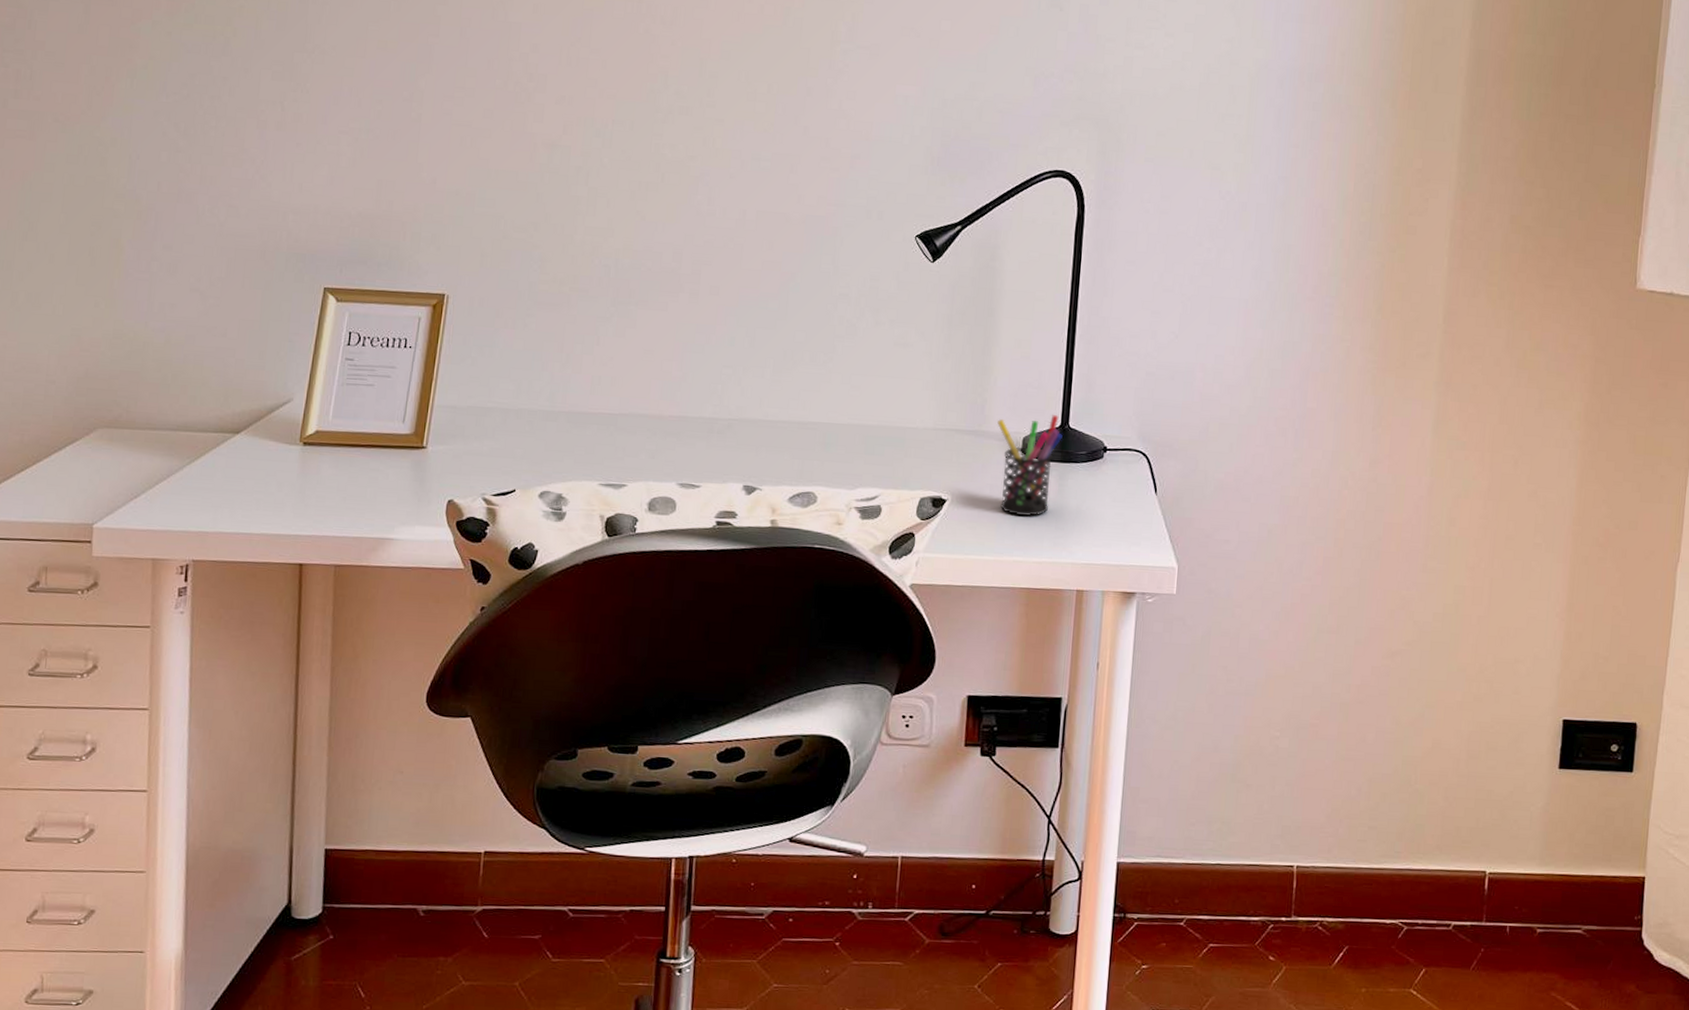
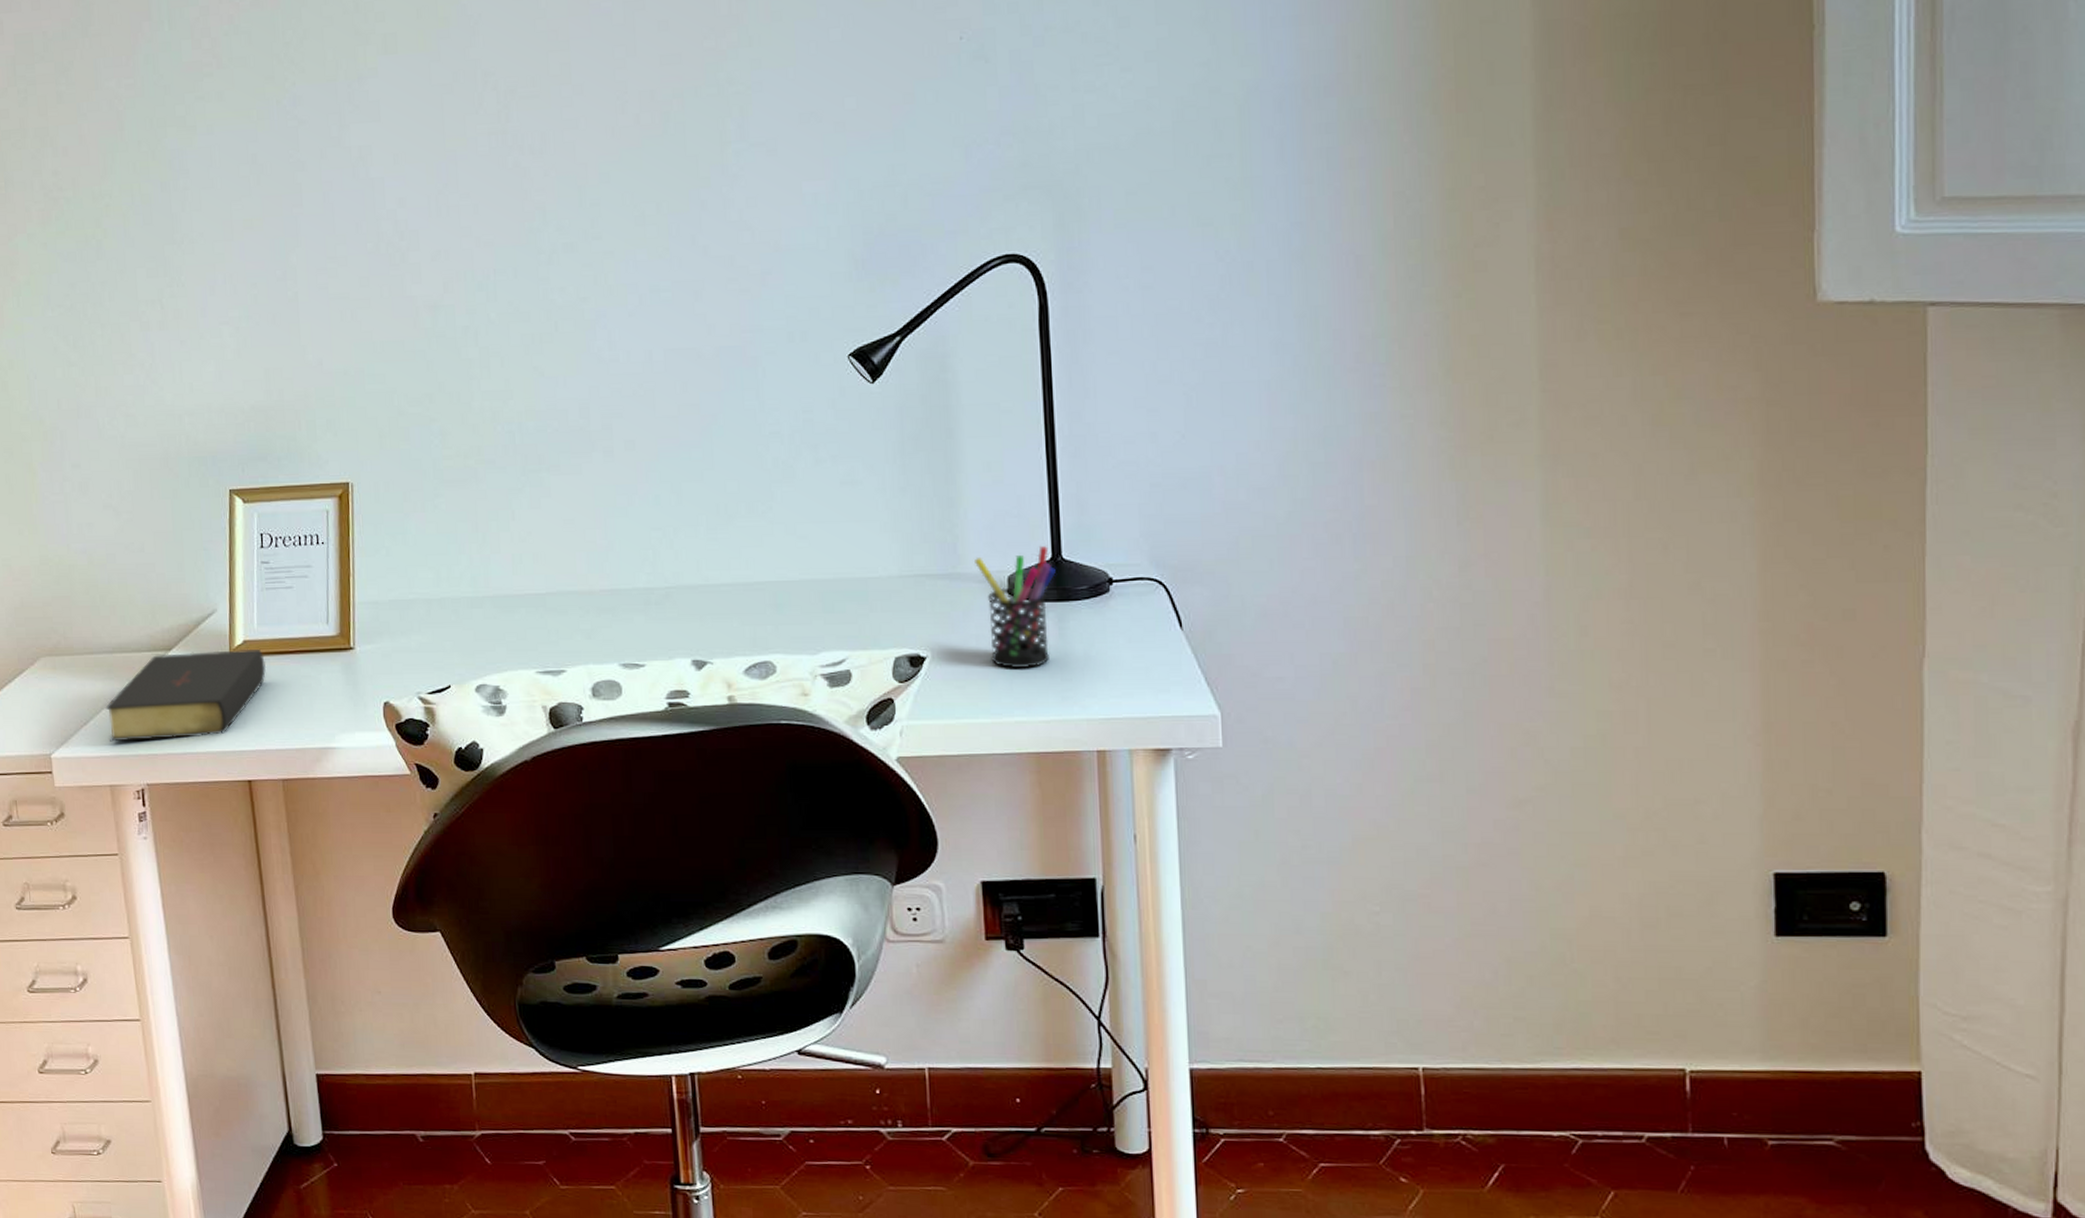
bible: none [158,436,336,519] -> present [105,648,267,742]

